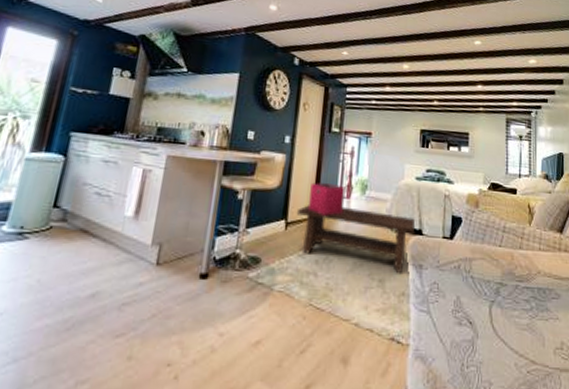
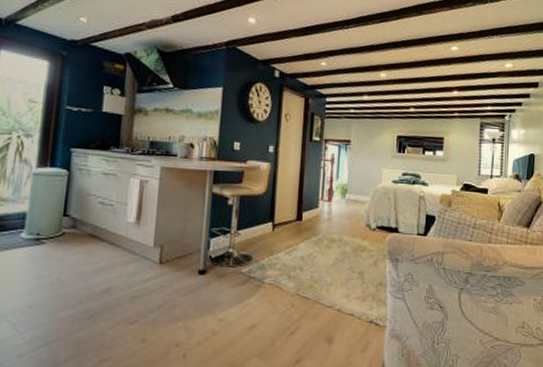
coffee table: present [296,205,415,275] -> none [282,208,391,267]
storage bin: present [308,182,346,216] -> none [293,188,327,218]

